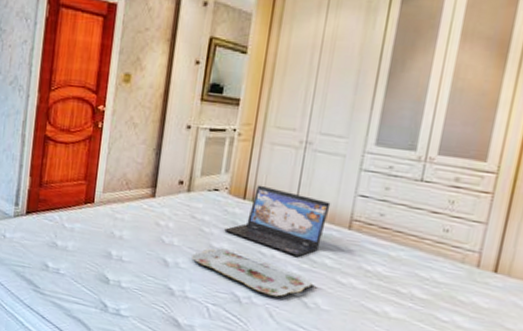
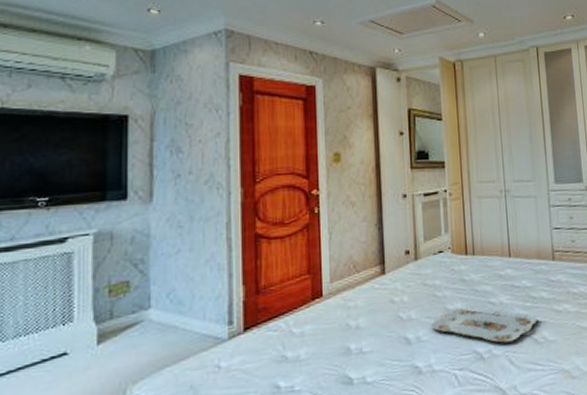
laptop: present [224,184,331,257] -> none [455,237,536,298]

